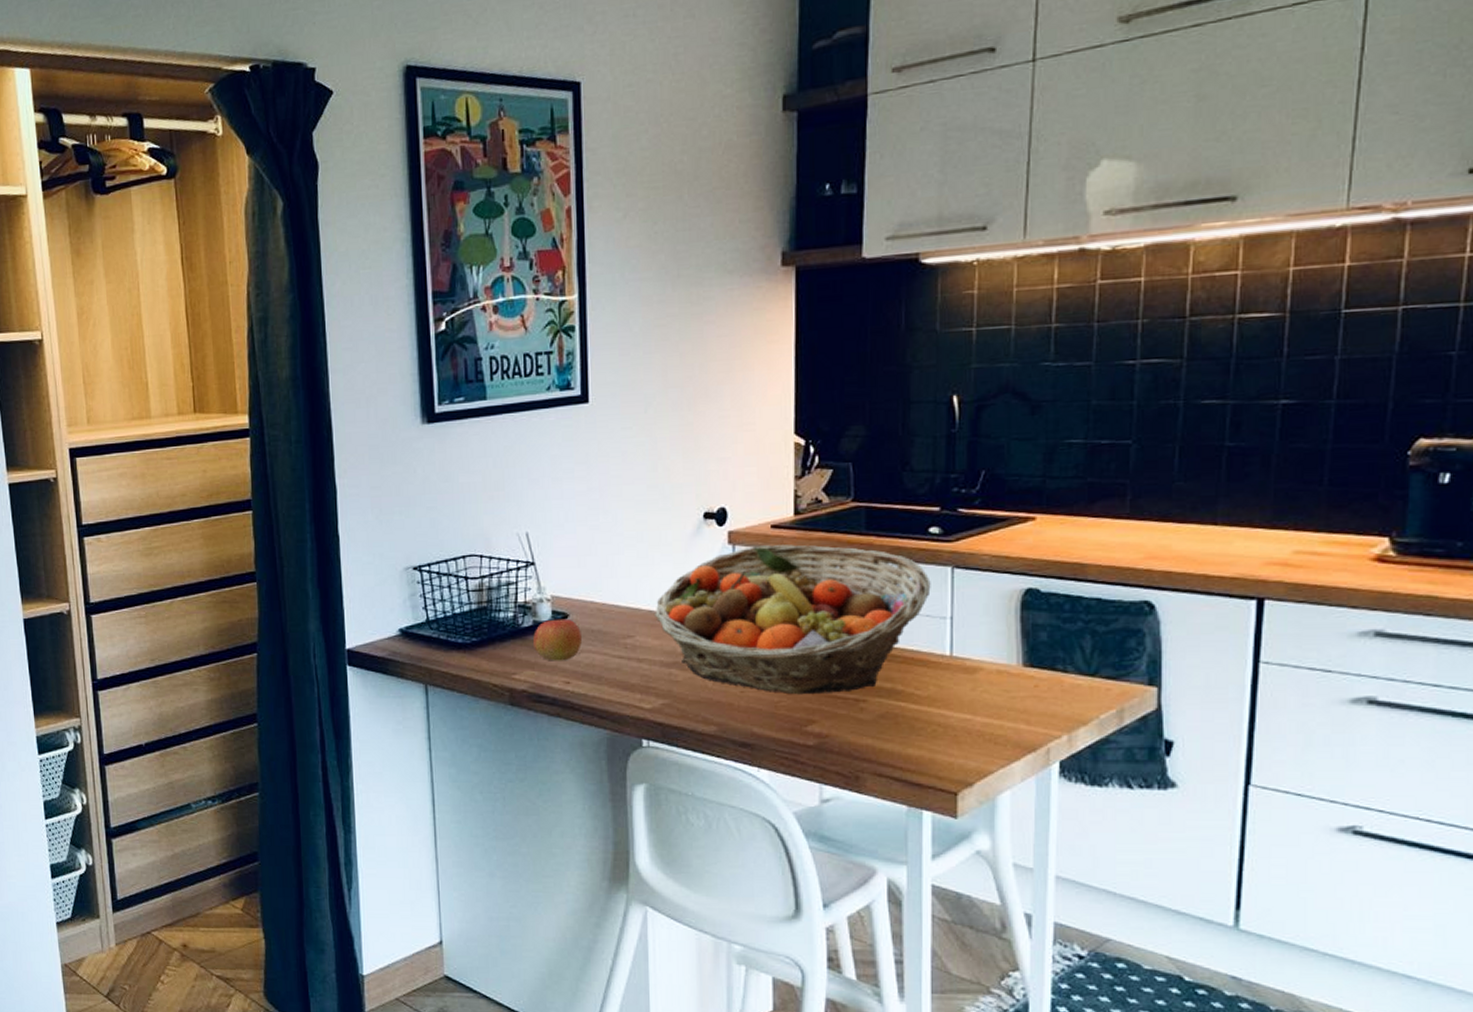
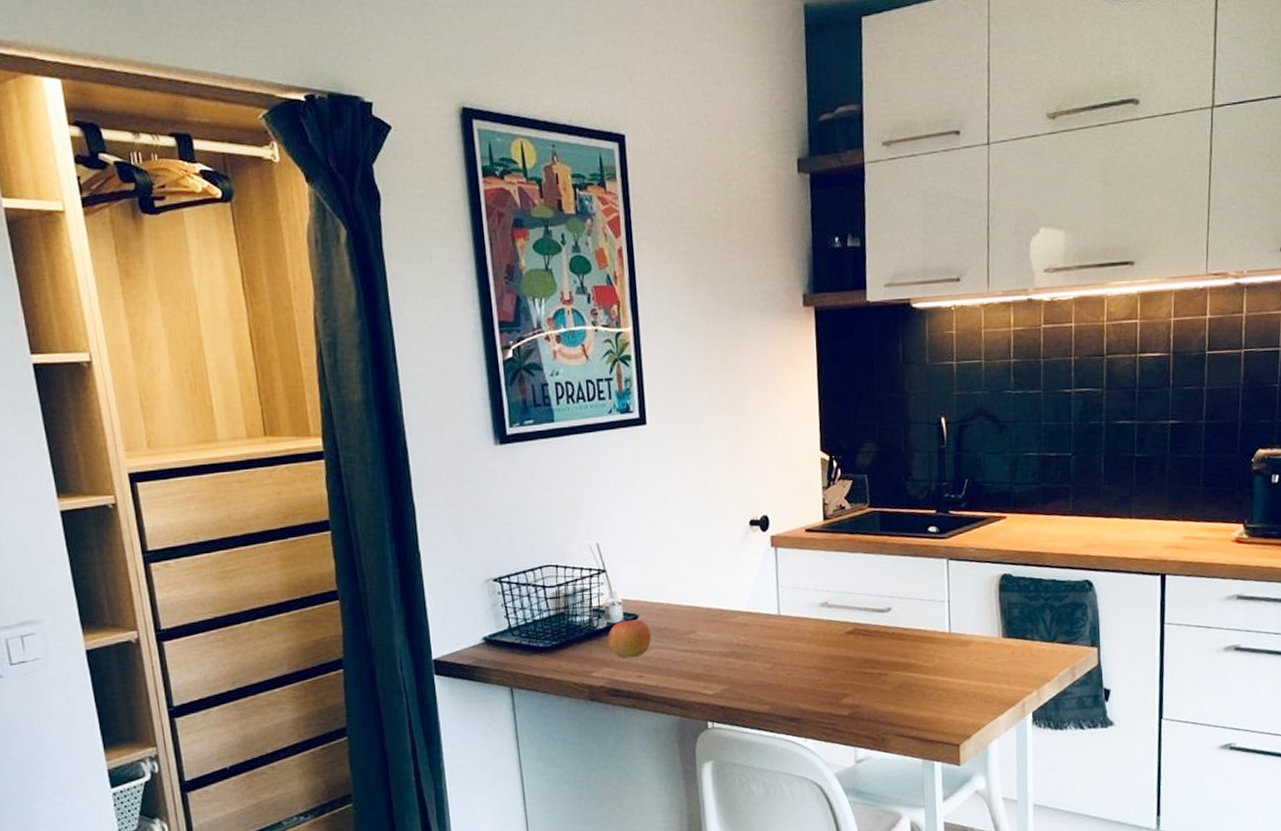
fruit basket: present [655,545,931,695] -> none [713,545,932,673]

